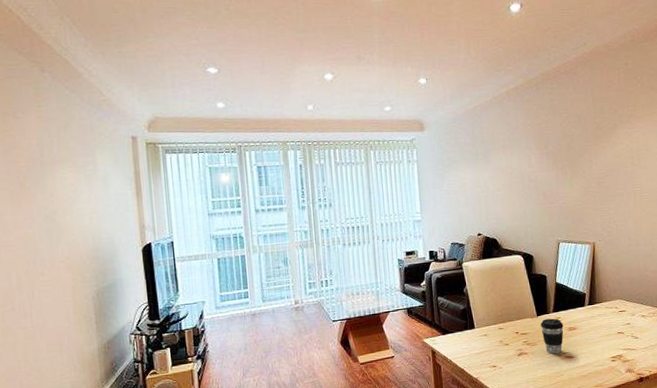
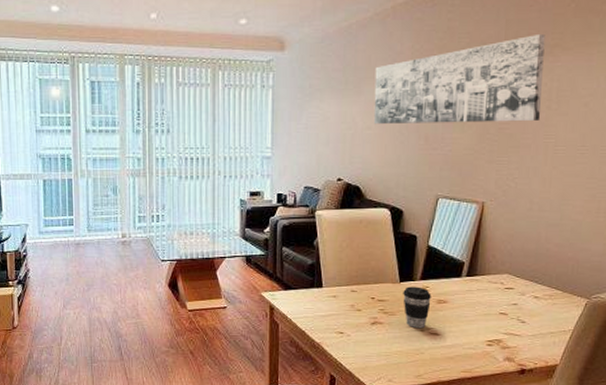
wall art: none [498,107,628,187] -> present [373,33,545,125]

